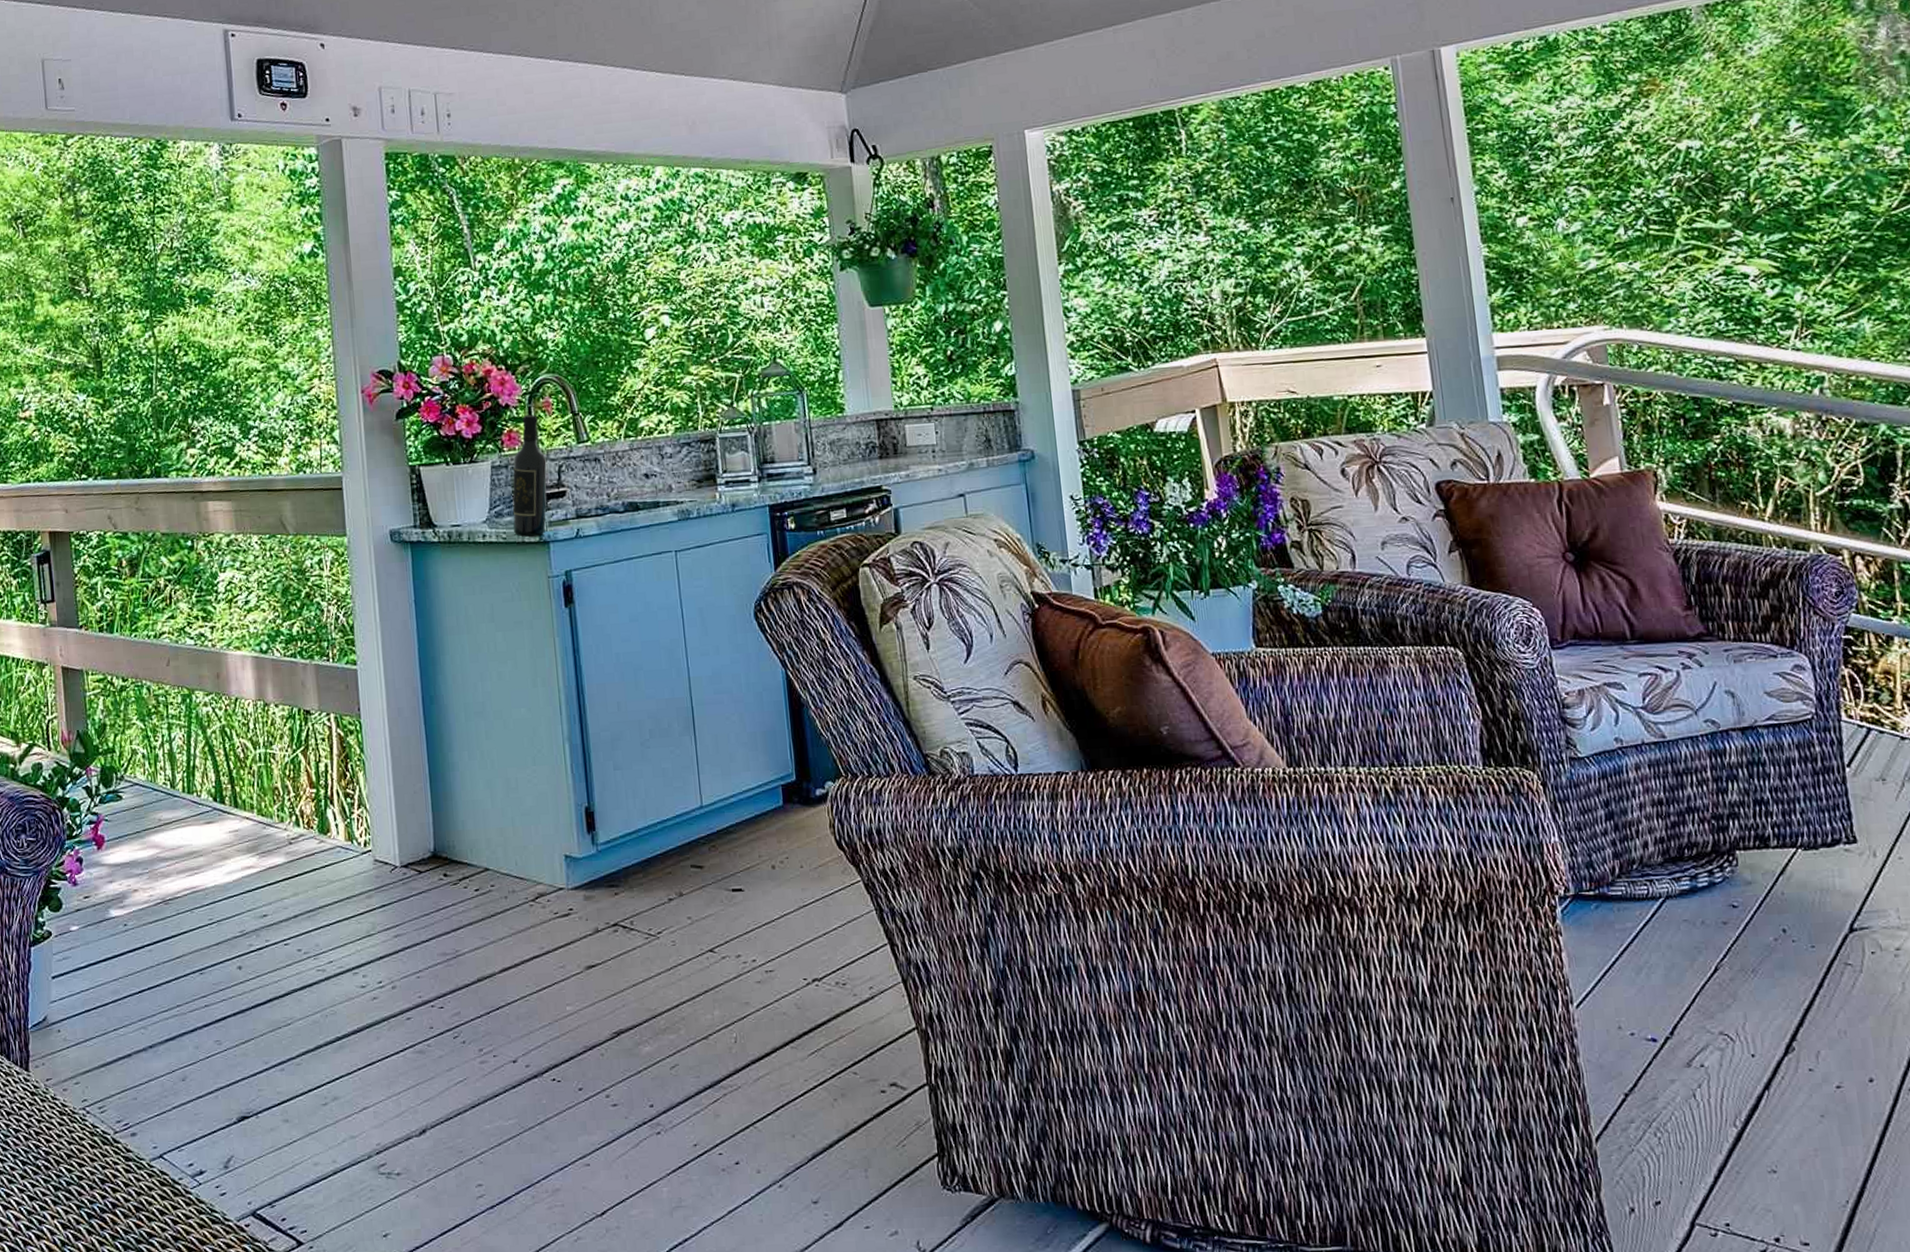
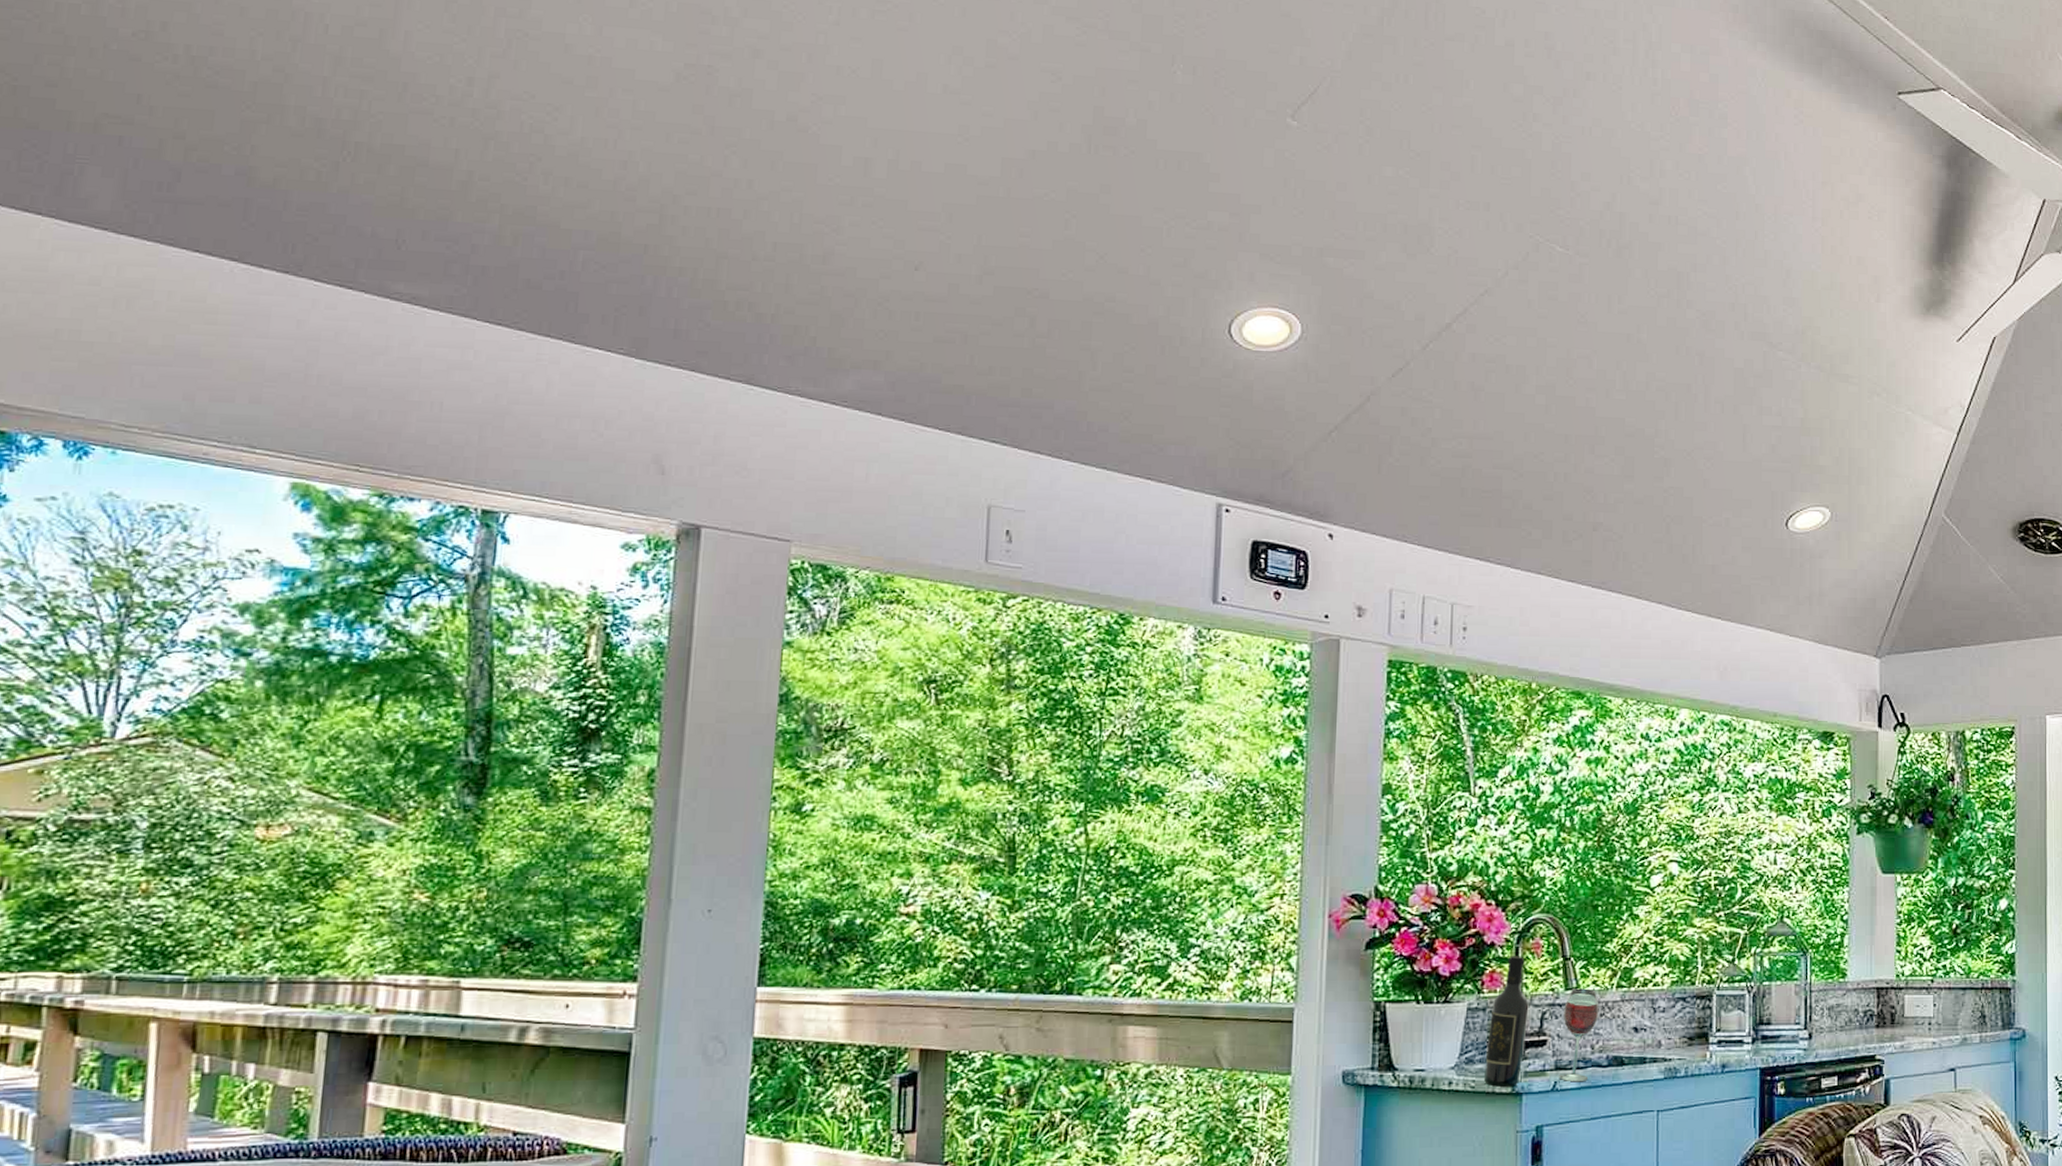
wineglass: none [578,440,611,528] -> present [1559,988,1599,1082]

